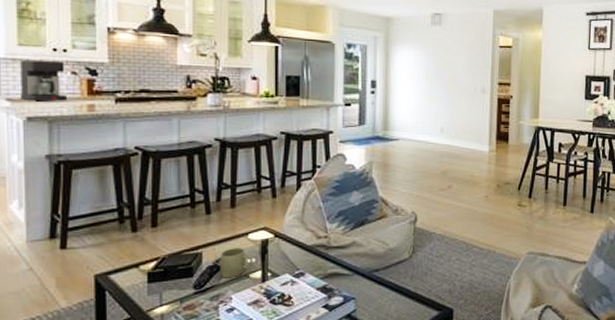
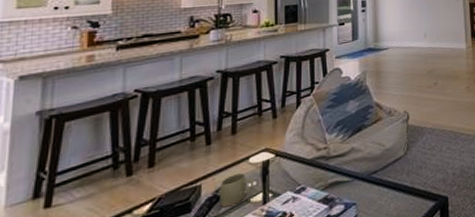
coffee maker: present [19,59,67,102] -> none [13,17,66,61]

